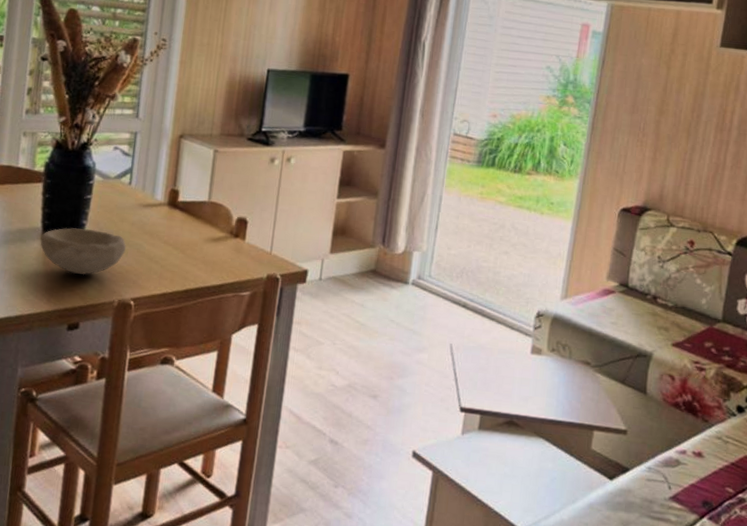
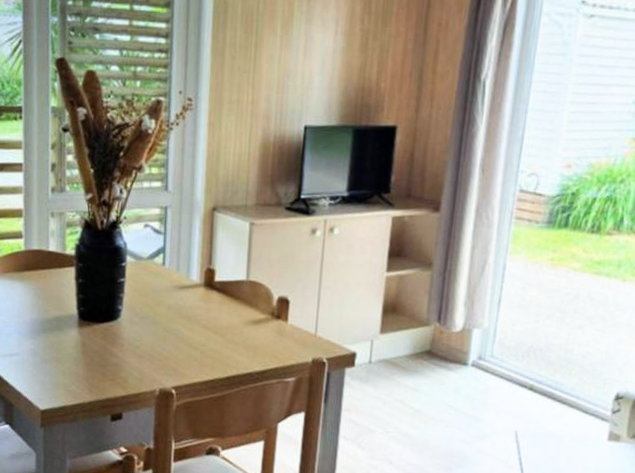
bowl: present [40,227,127,276] -> none [77,313,164,364]

